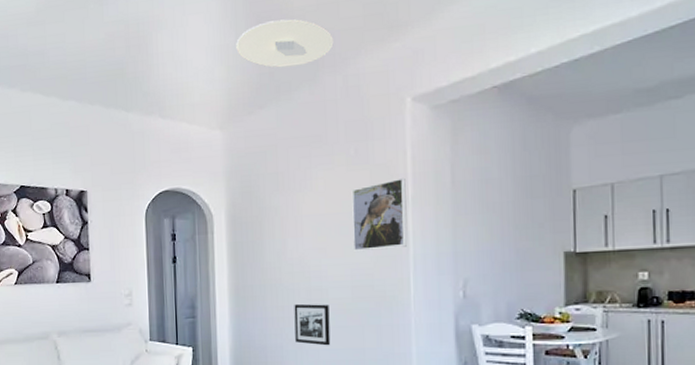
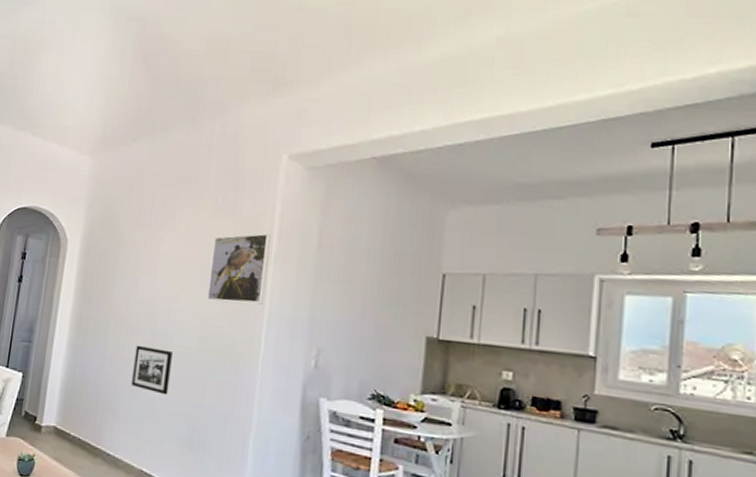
ceiling light: present [236,19,334,68] -> none [119,59,218,106]

